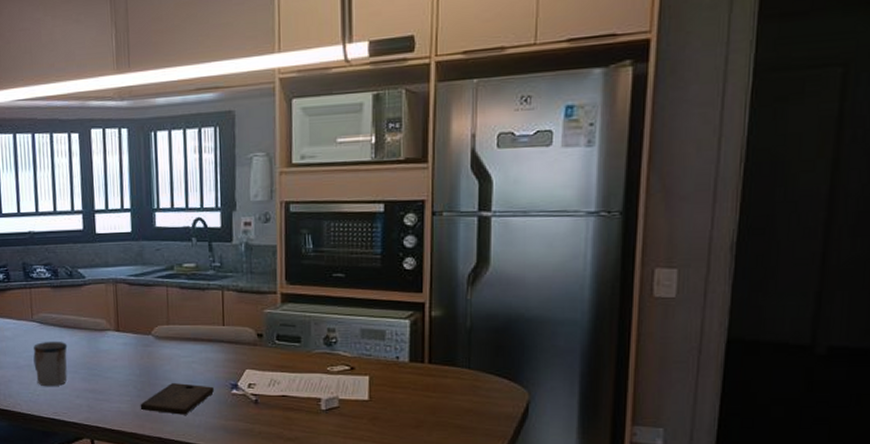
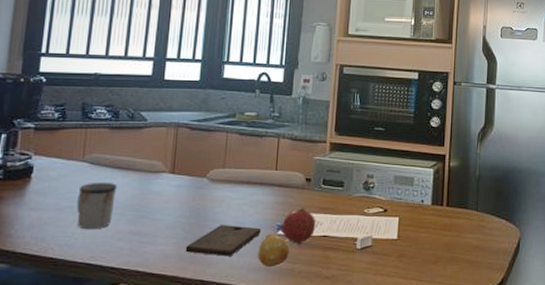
fruit: none [213,393,246,427] -> present [258,234,290,268]
fruit: none [235,366,273,402] -> present [281,208,316,243]

